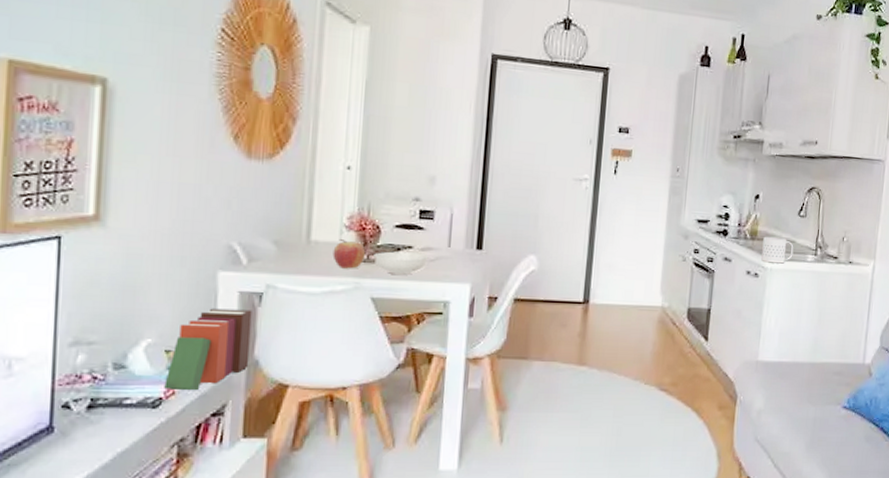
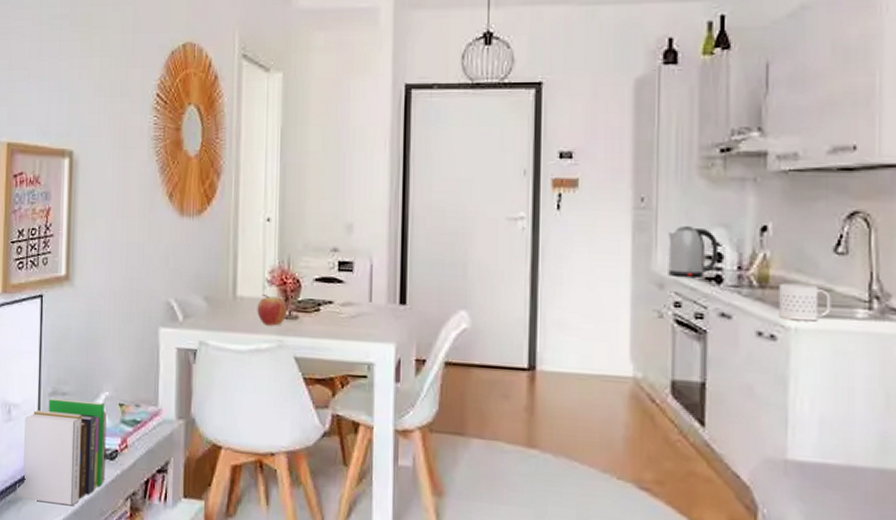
books: none [20,348,148,461] -> present [16,397,107,506]
books: present [164,308,252,391] -> none [119,364,188,446]
bowl: present [373,251,429,275] -> none [295,307,350,333]
kettle: none [691,192,727,231] -> present [668,226,717,277]

